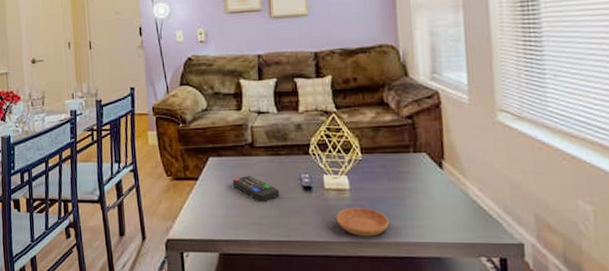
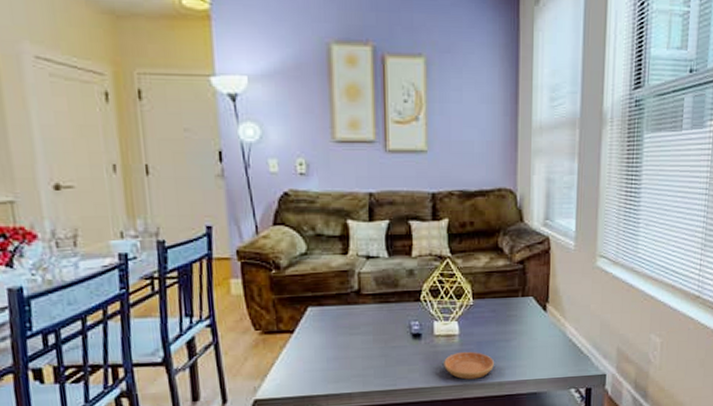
remote control: present [232,175,280,202] -> none [334,325,387,353]

